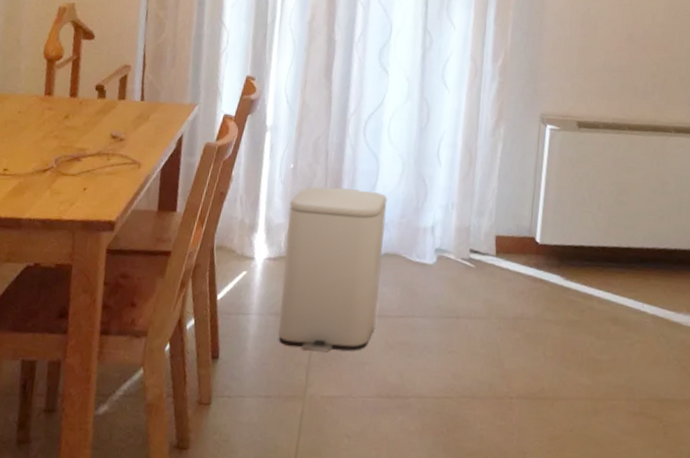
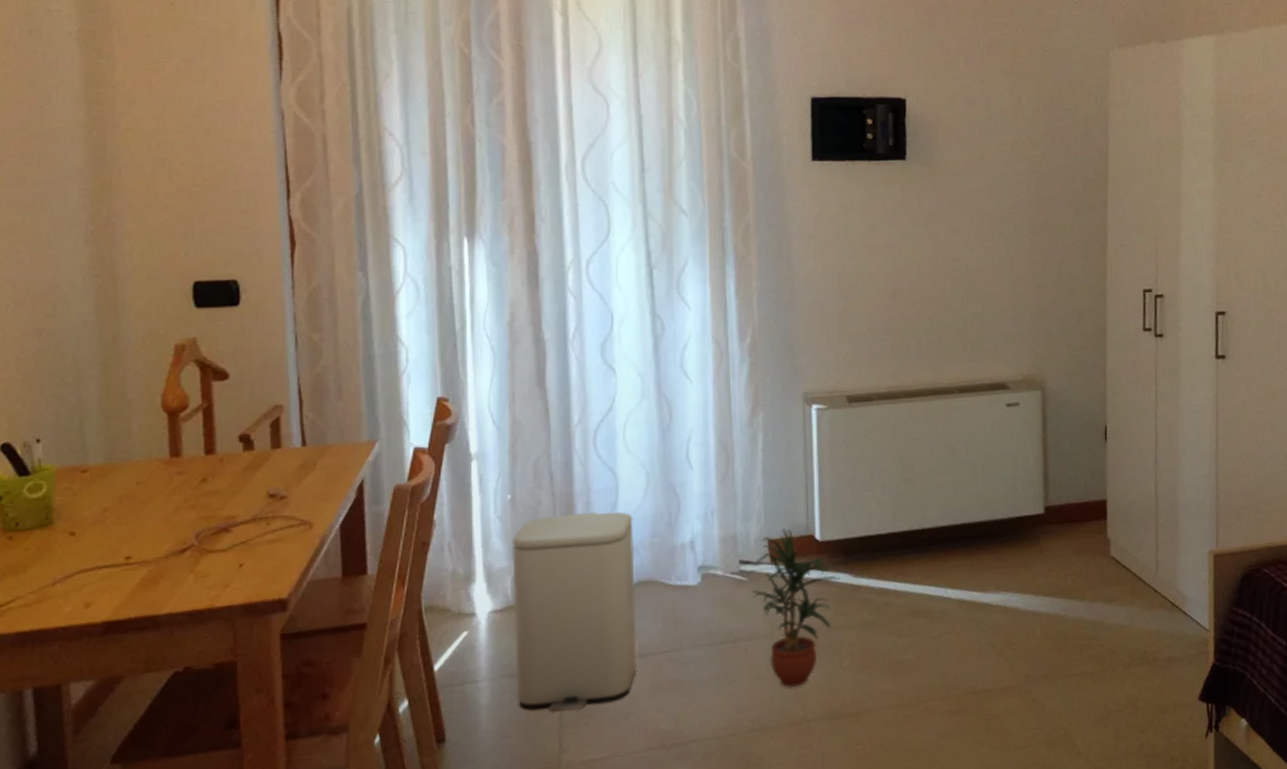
potted plant: none [477,227,553,366] -> present [753,527,841,687]

